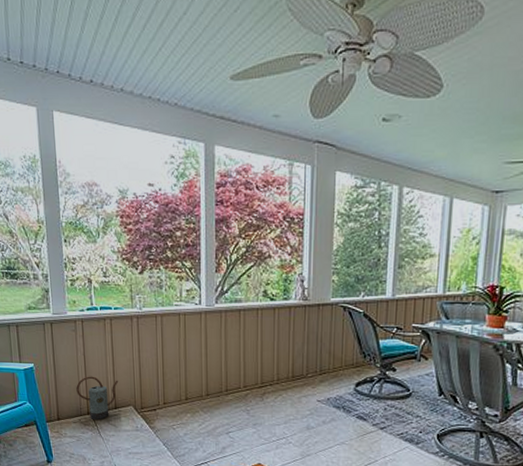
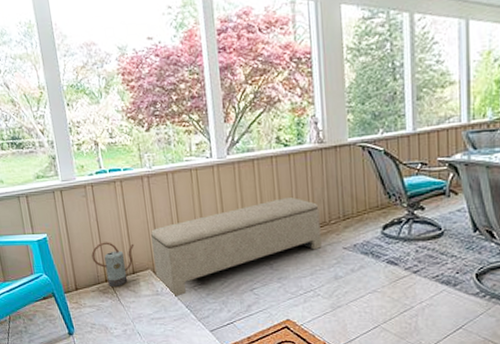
bench: none [135,348,298,434] -> present [150,196,322,296]

